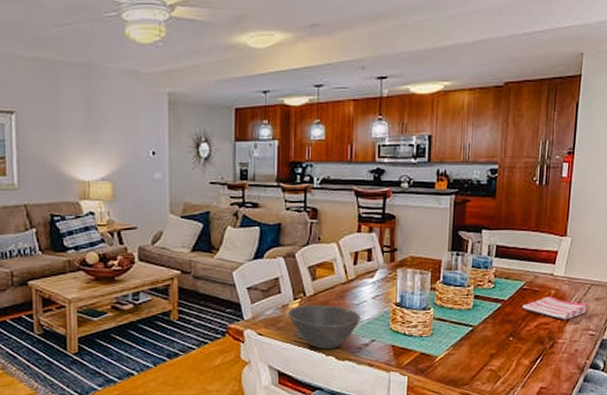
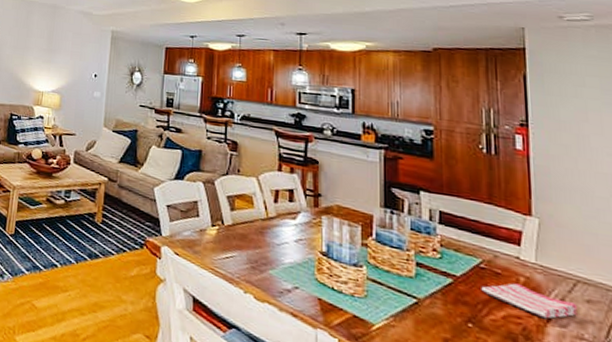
bowl: present [288,304,360,350] -> none [206,233,282,287]

